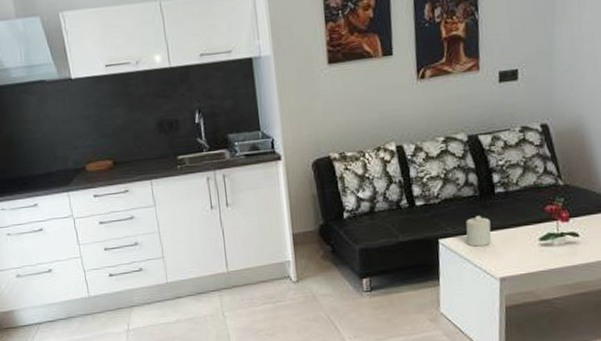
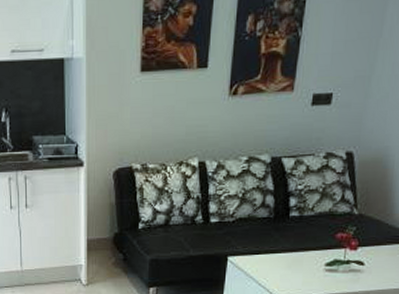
candle: present [465,216,492,247] -> none [254,237,281,267]

